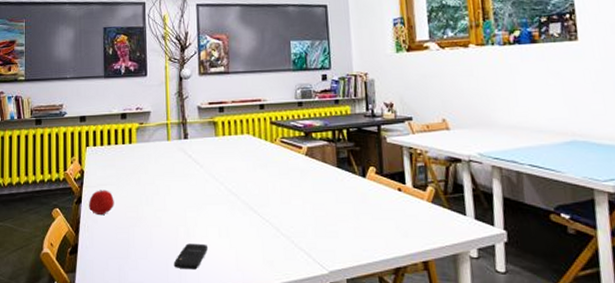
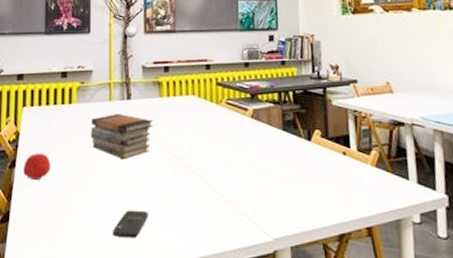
book stack: none [150,153,210,196] -> present [90,114,153,160]

